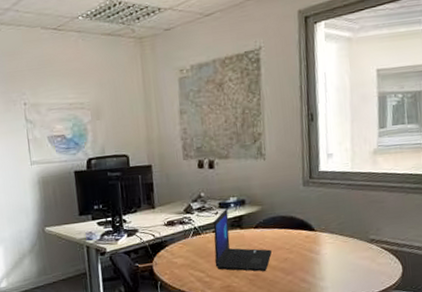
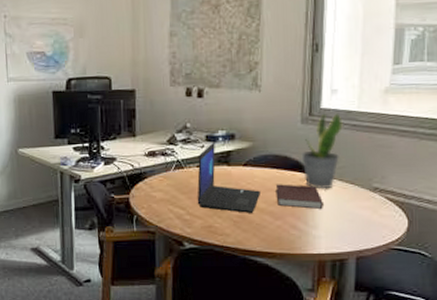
notebook: none [284,242,328,263] -> present [275,184,323,209]
potted plant: none [305,174,340,245] -> present [301,112,343,190]

